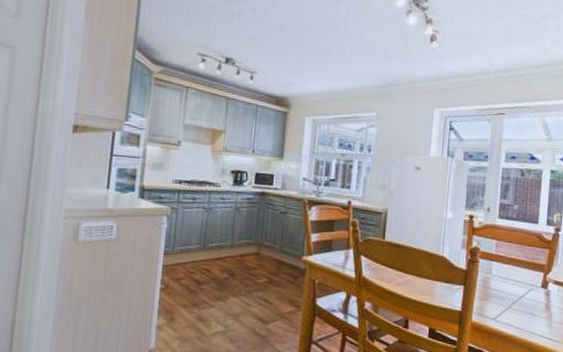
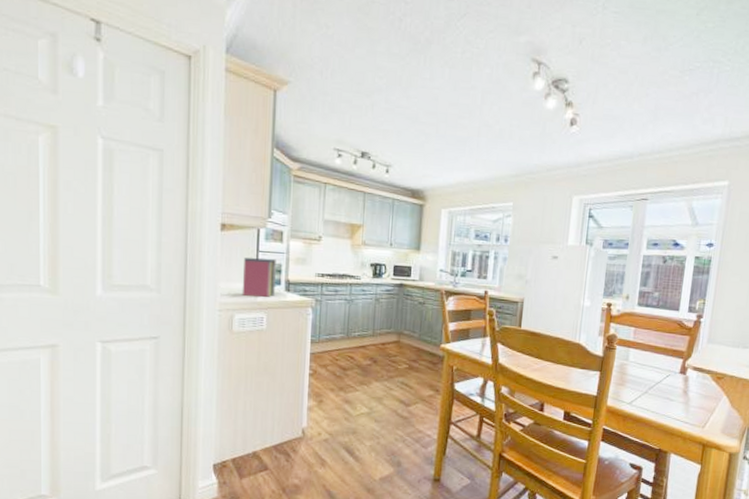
books: none [91,160,131,204] -> present [242,257,276,297]

